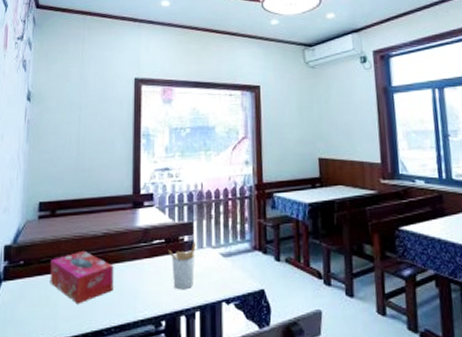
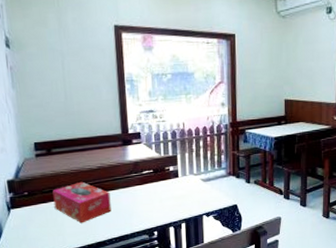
utensil holder: present [169,241,197,290] -> none [157,170,181,208]

